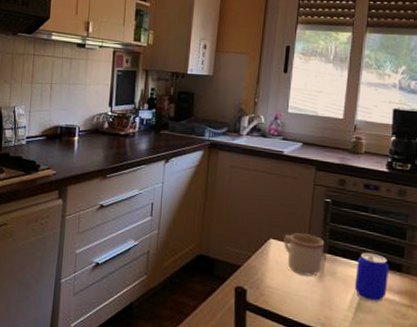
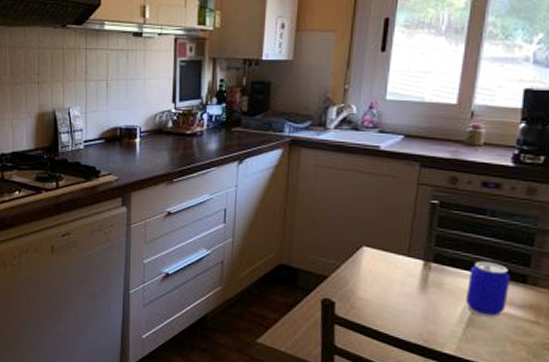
mug: present [284,233,324,276] -> none [379,240,429,288]

